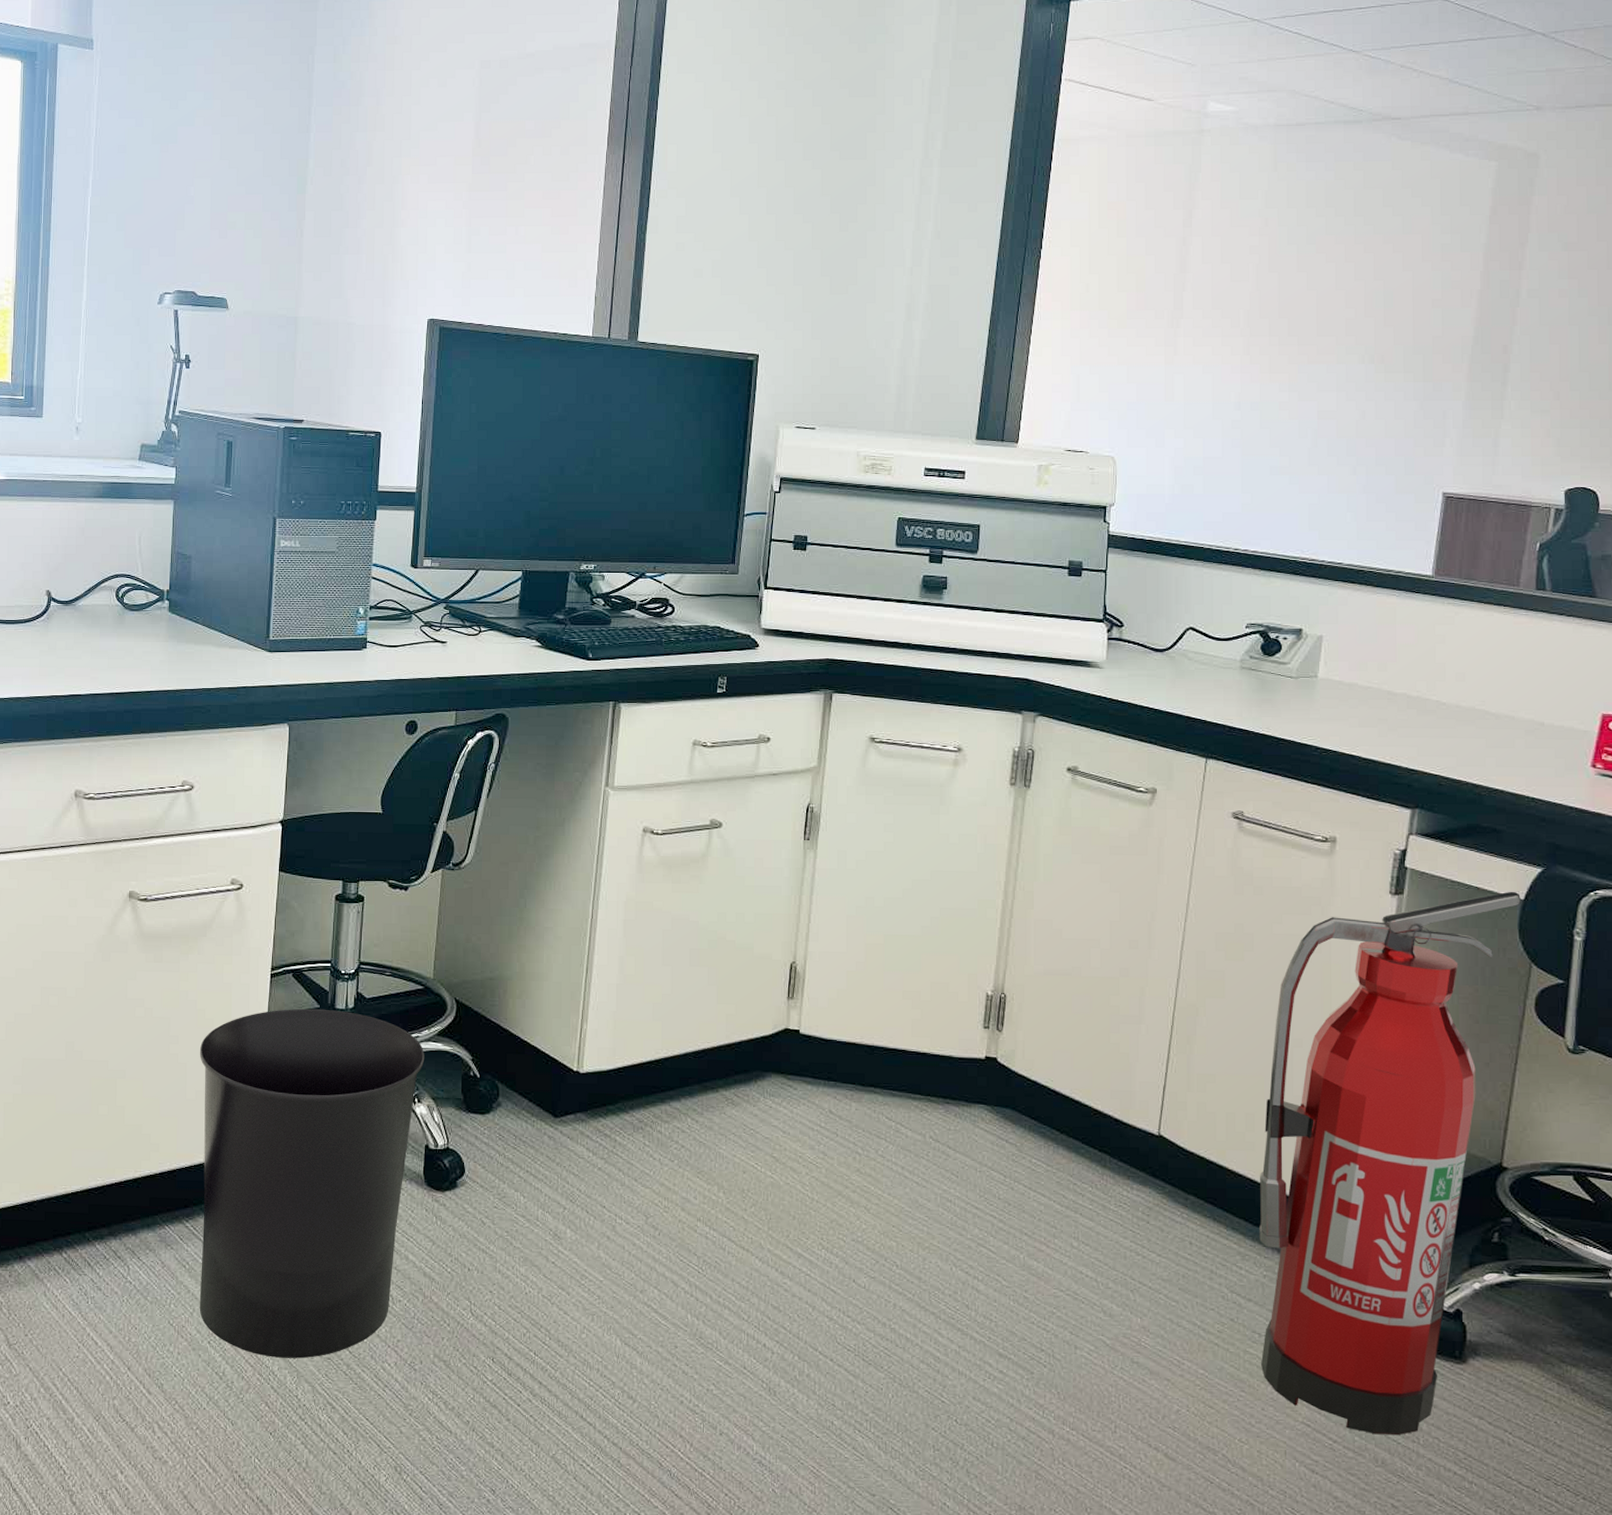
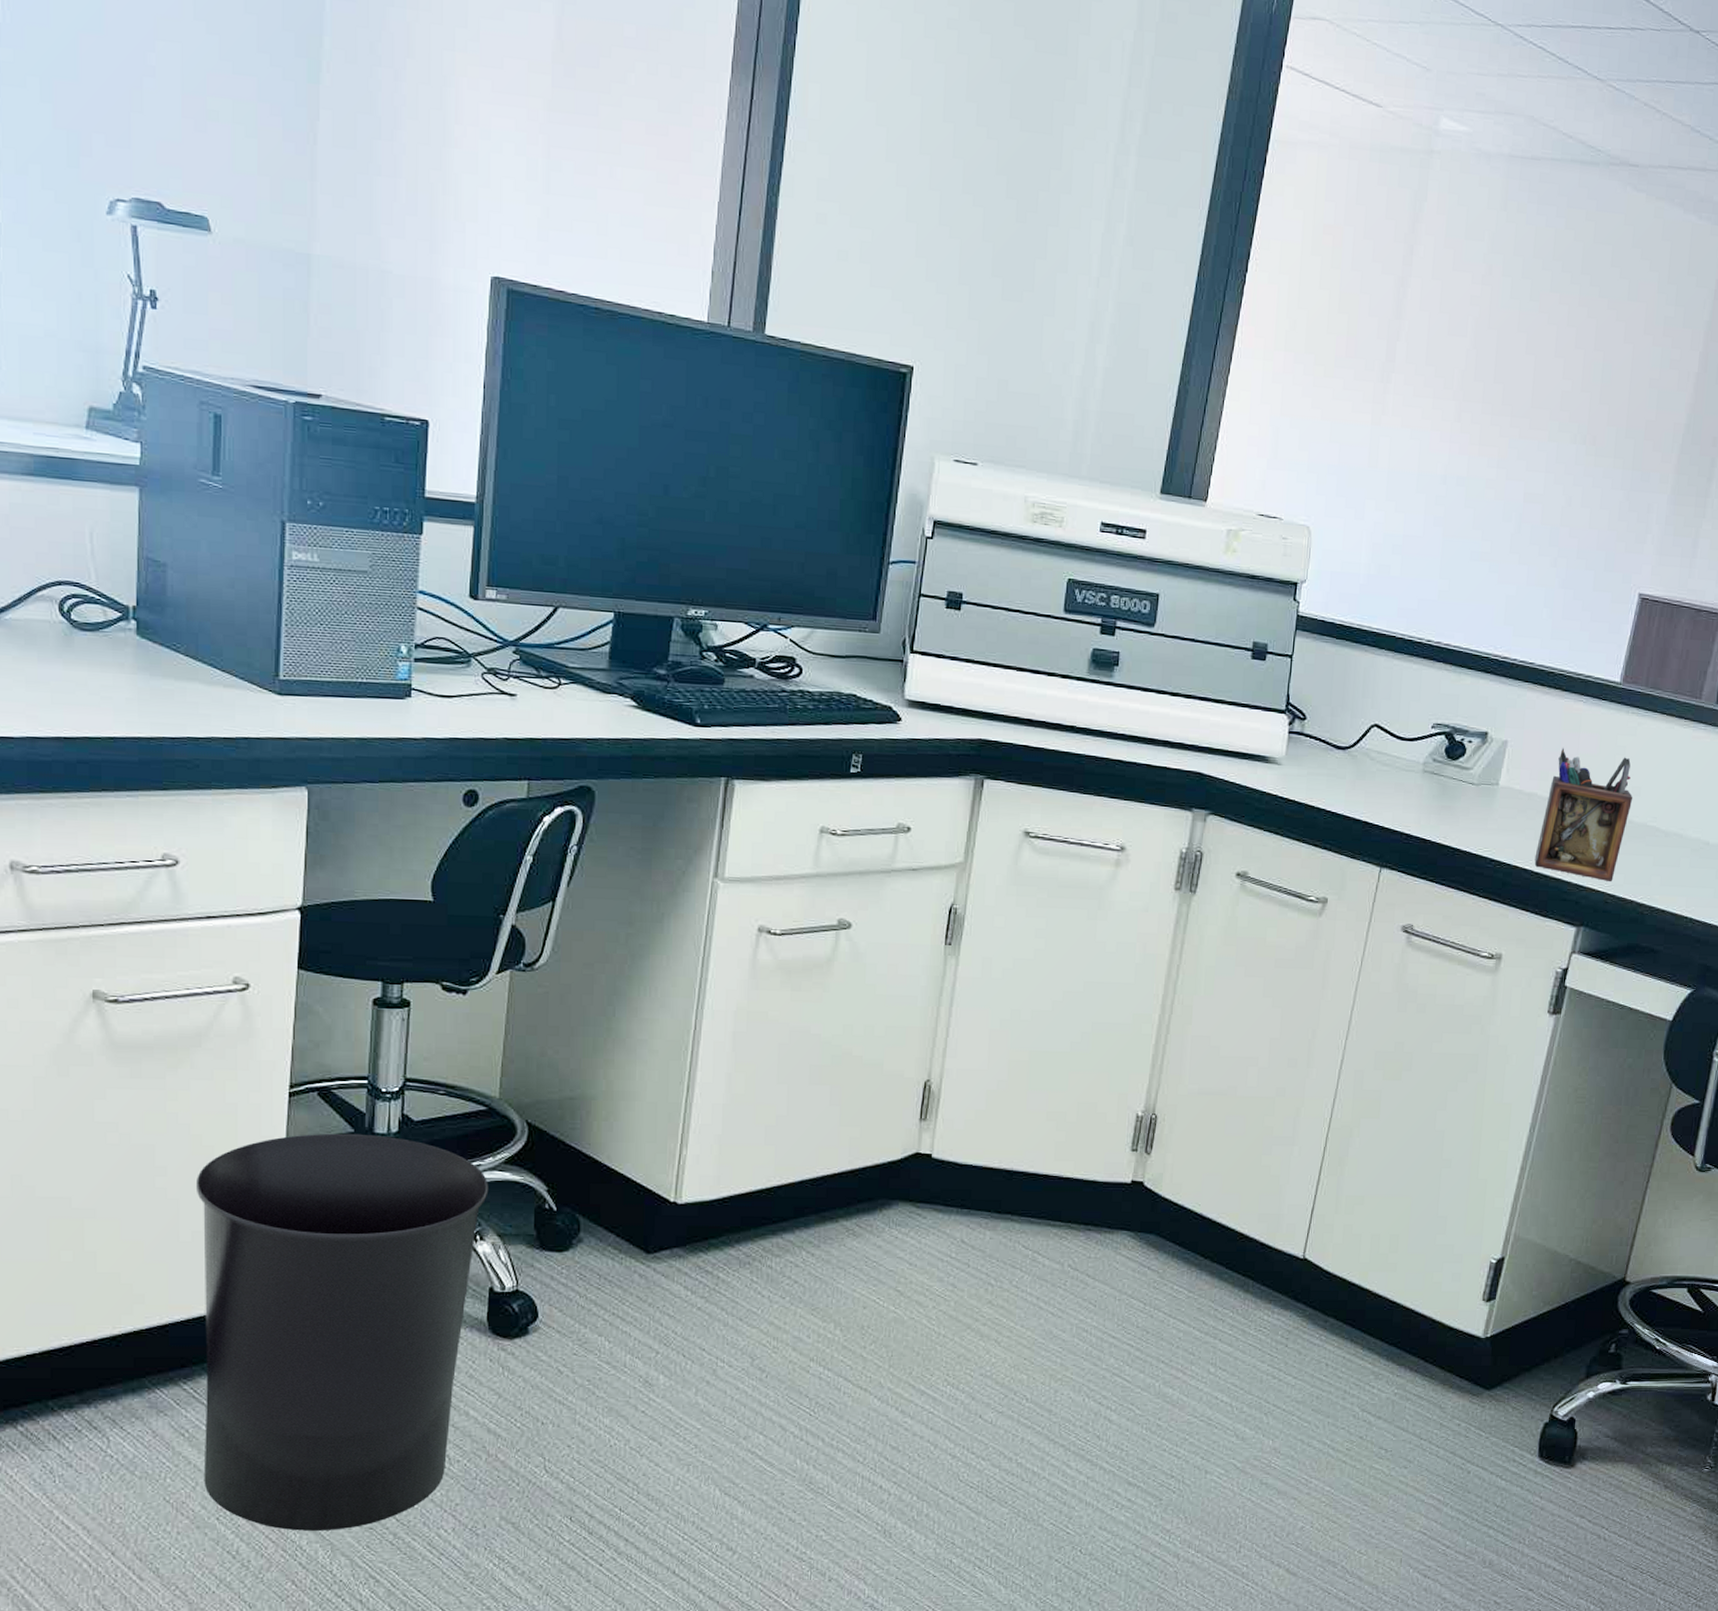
fire extinguisher: present [1259,891,1521,1435] -> none [1385,1012,1669,1537]
desk organizer: none [1361,639,1458,765] -> present [1534,747,1633,882]

